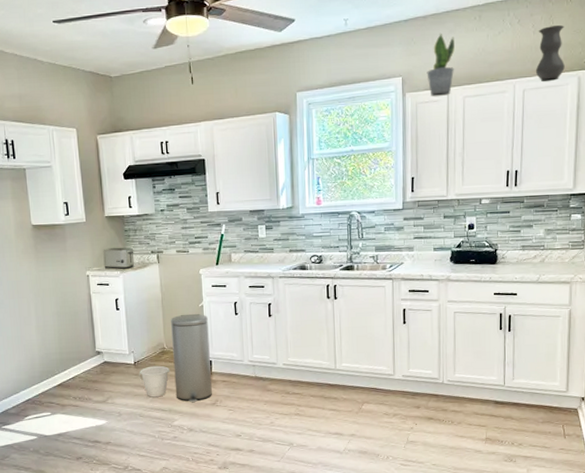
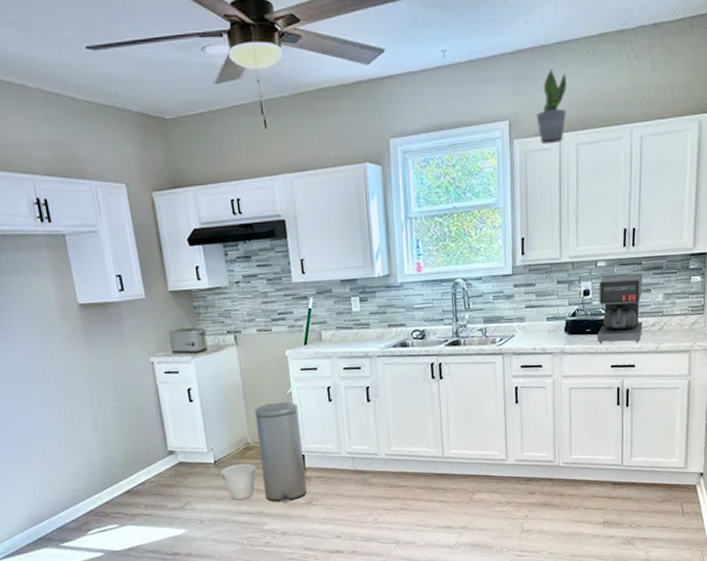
coffee maker: none [480,210,525,274] -> present [597,273,643,344]
vase: present [535,25,565,83] -> none [653,61,685,128]

